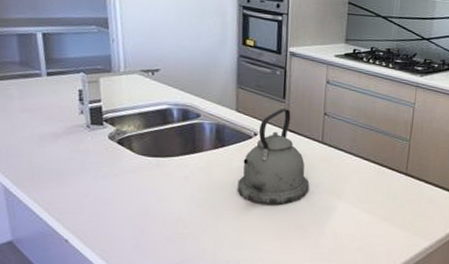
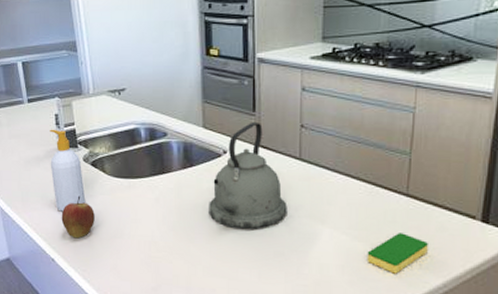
soap bottle: none [69,105,109,190] -> present [50,129,86,212]
apple: none [79,174,118,218] -> present [61,196,95,239]
dish sponge: none [373,205,420,240] -> present [367,233,428,274]

